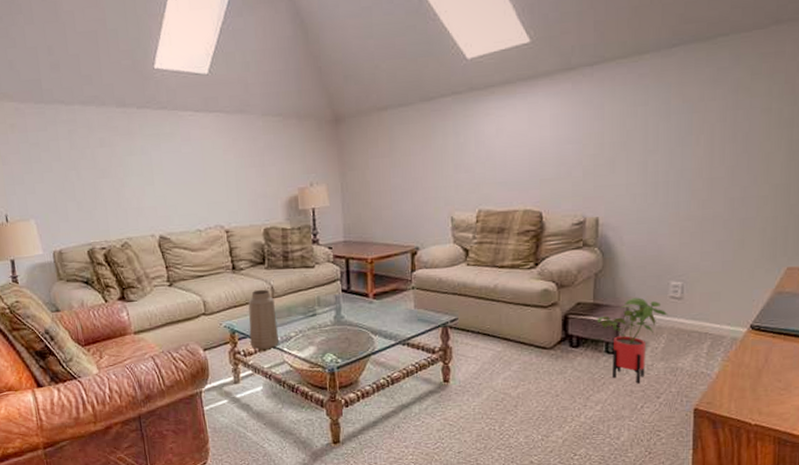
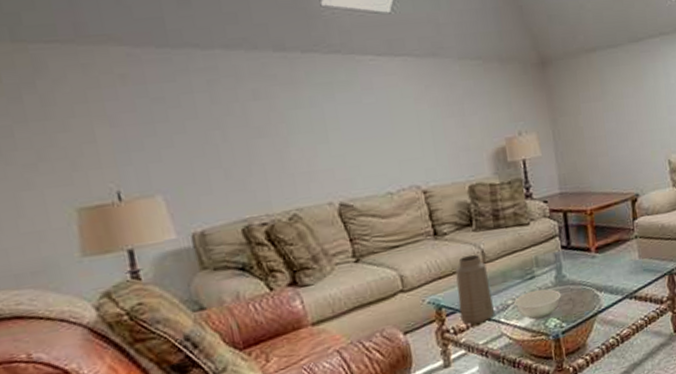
bowl: none [297,327,339,353] -> present [514,289,562,320]

